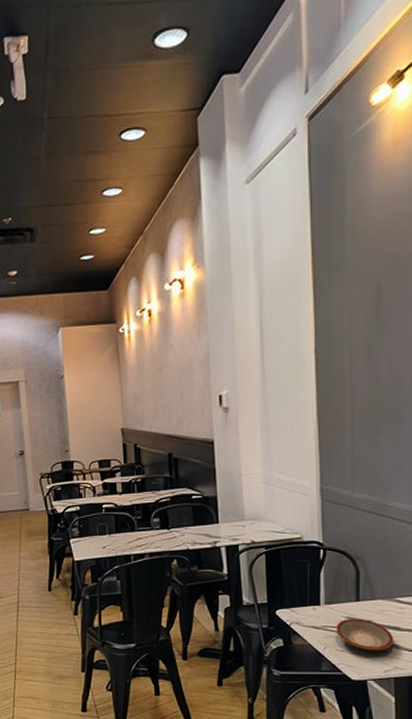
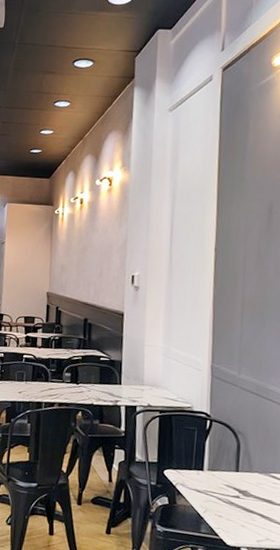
plate: present [336,618,394,651] -> none [216,486,268,521]

